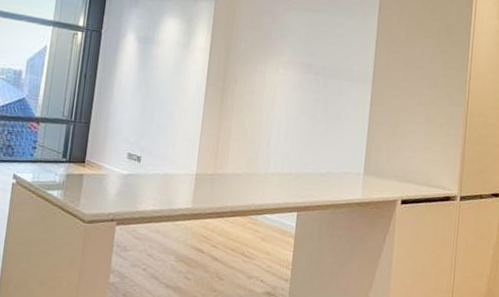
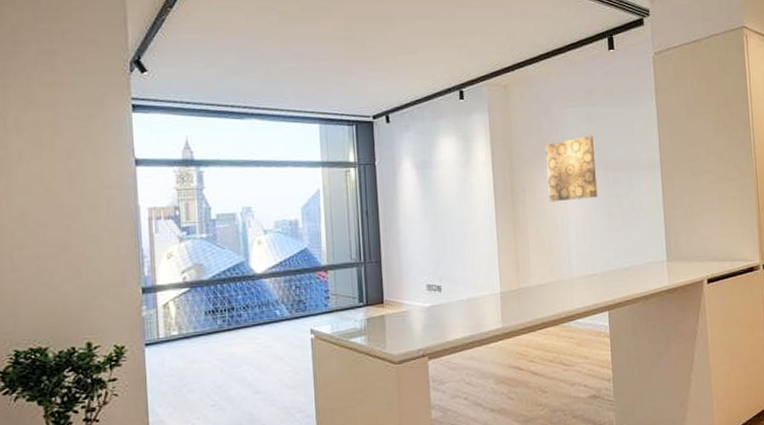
wall art: none [258,39,312,100] -> present [545,135,598,202]

